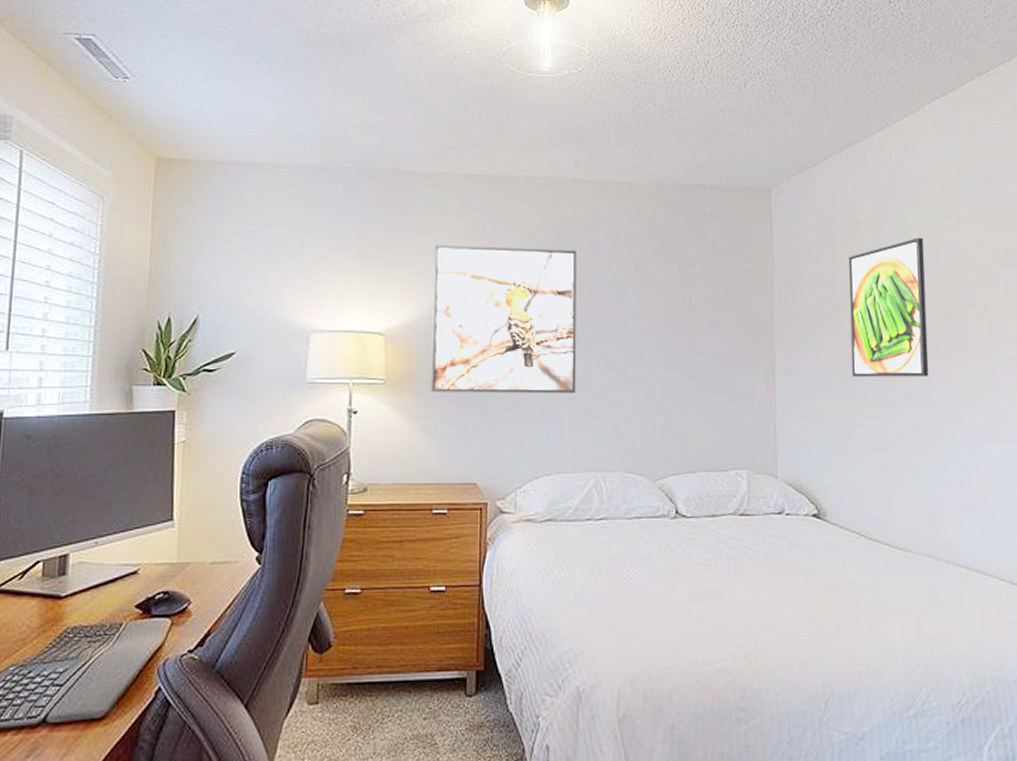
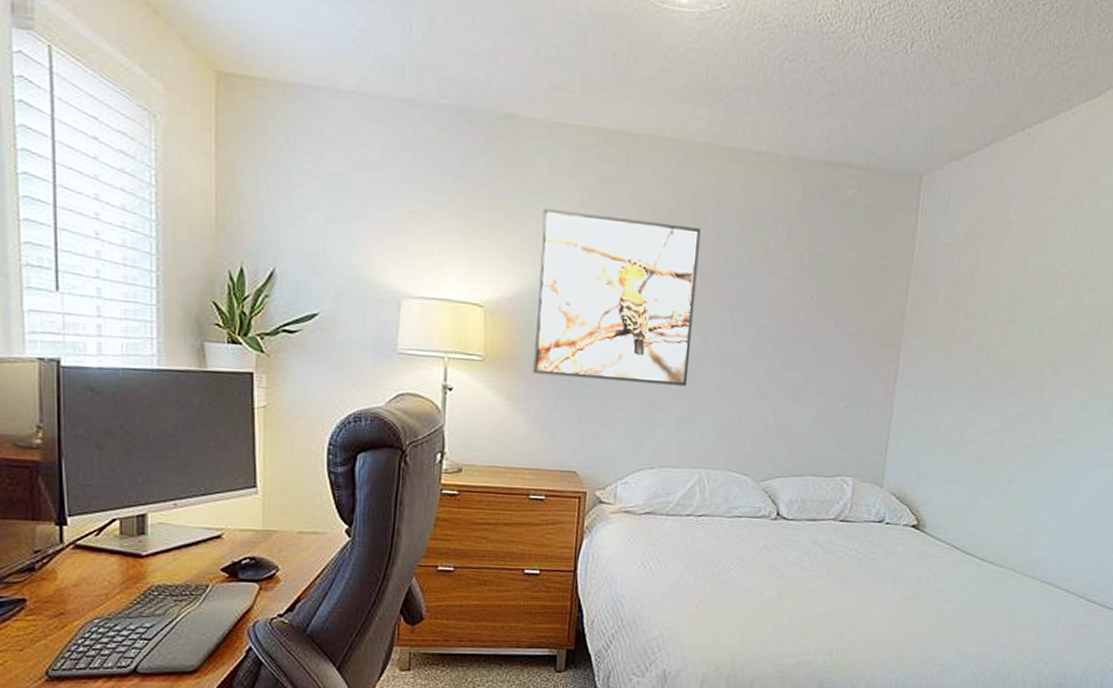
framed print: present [849,237,929,377] -> none [974,245,1076,397]

